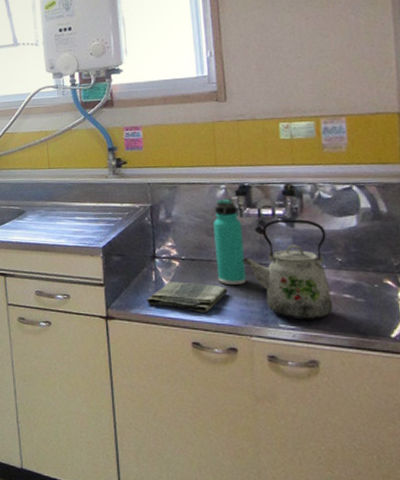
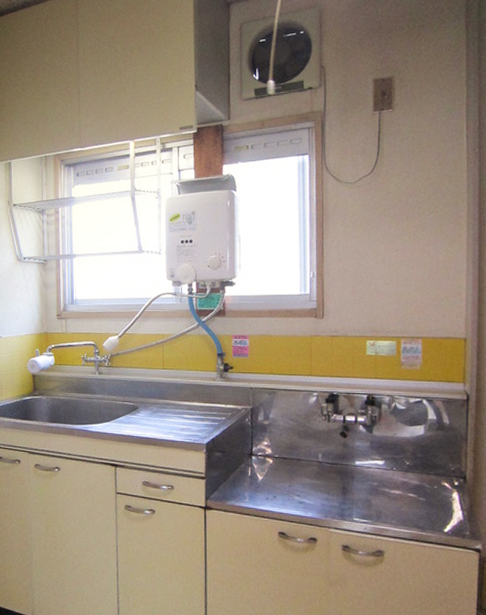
dish towel: present [146,282,228,313] -> none [242,477,313,506]
thermos bottle: present [213,198,247,286] -> none [304,405,330,483]
kettle: present [241,219,333,320] -> none [326,426,399,515]

